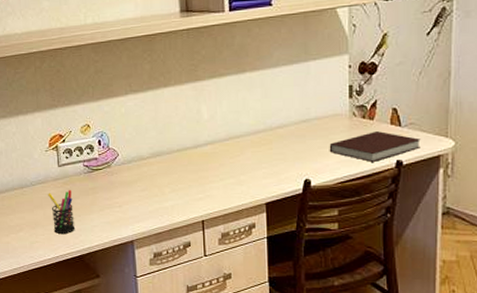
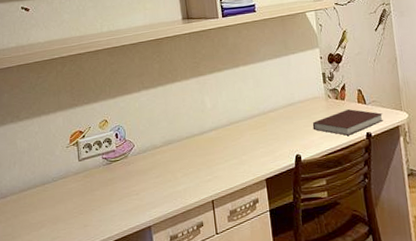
pen holder: present [48,190,76,234] -> none [69,183,96,227]

